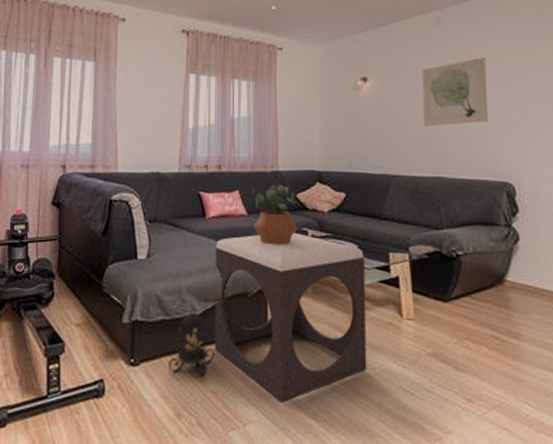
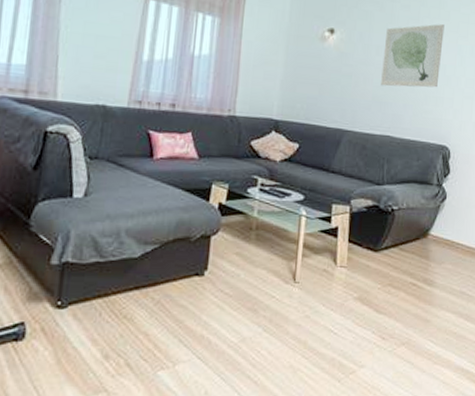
lantern: present [168,304,214,376] -> none [99,247,150,319]
footstool: present [214,232,367,403] -> none [150,179,309,343]
potted plant: present [253,184,302,245] -> none [203,128,255,192]

